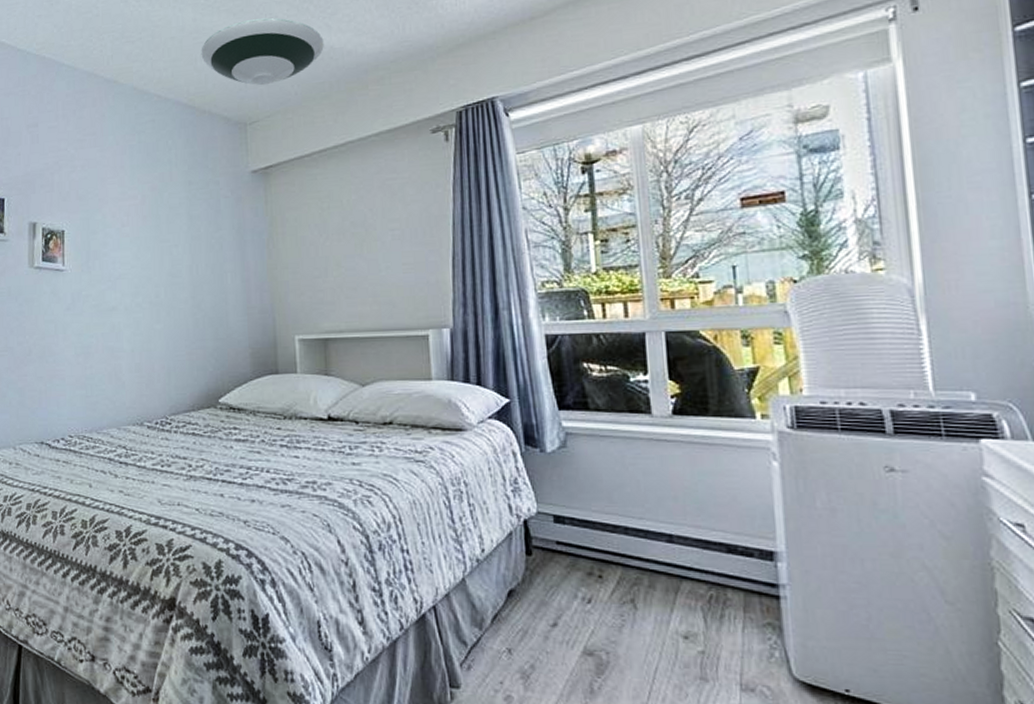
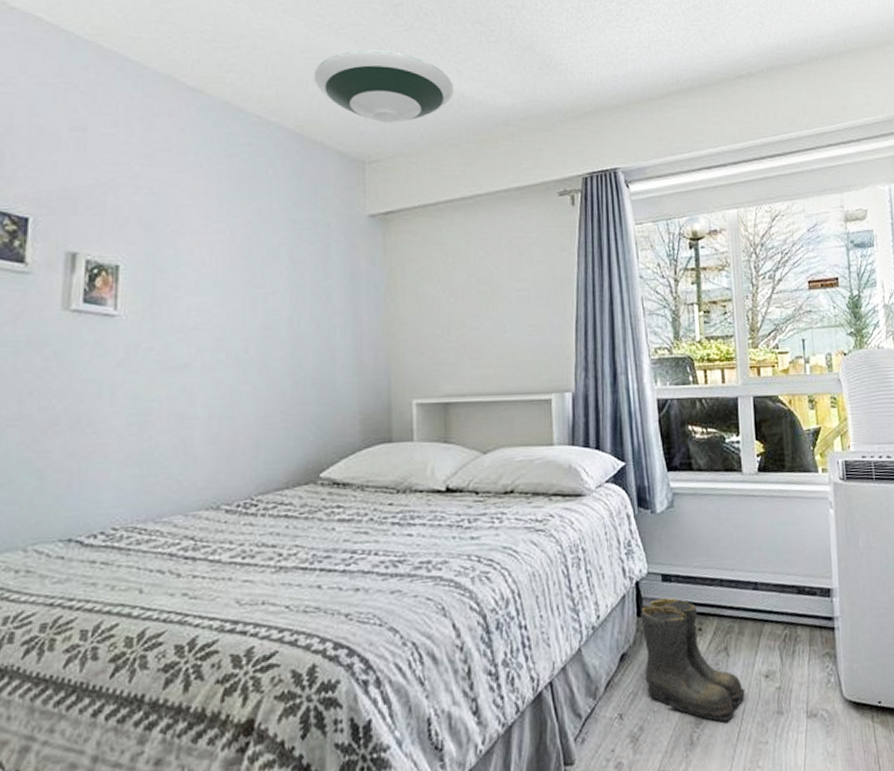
boots: none [530,540,657,677] -> present [641,598,745,723]

